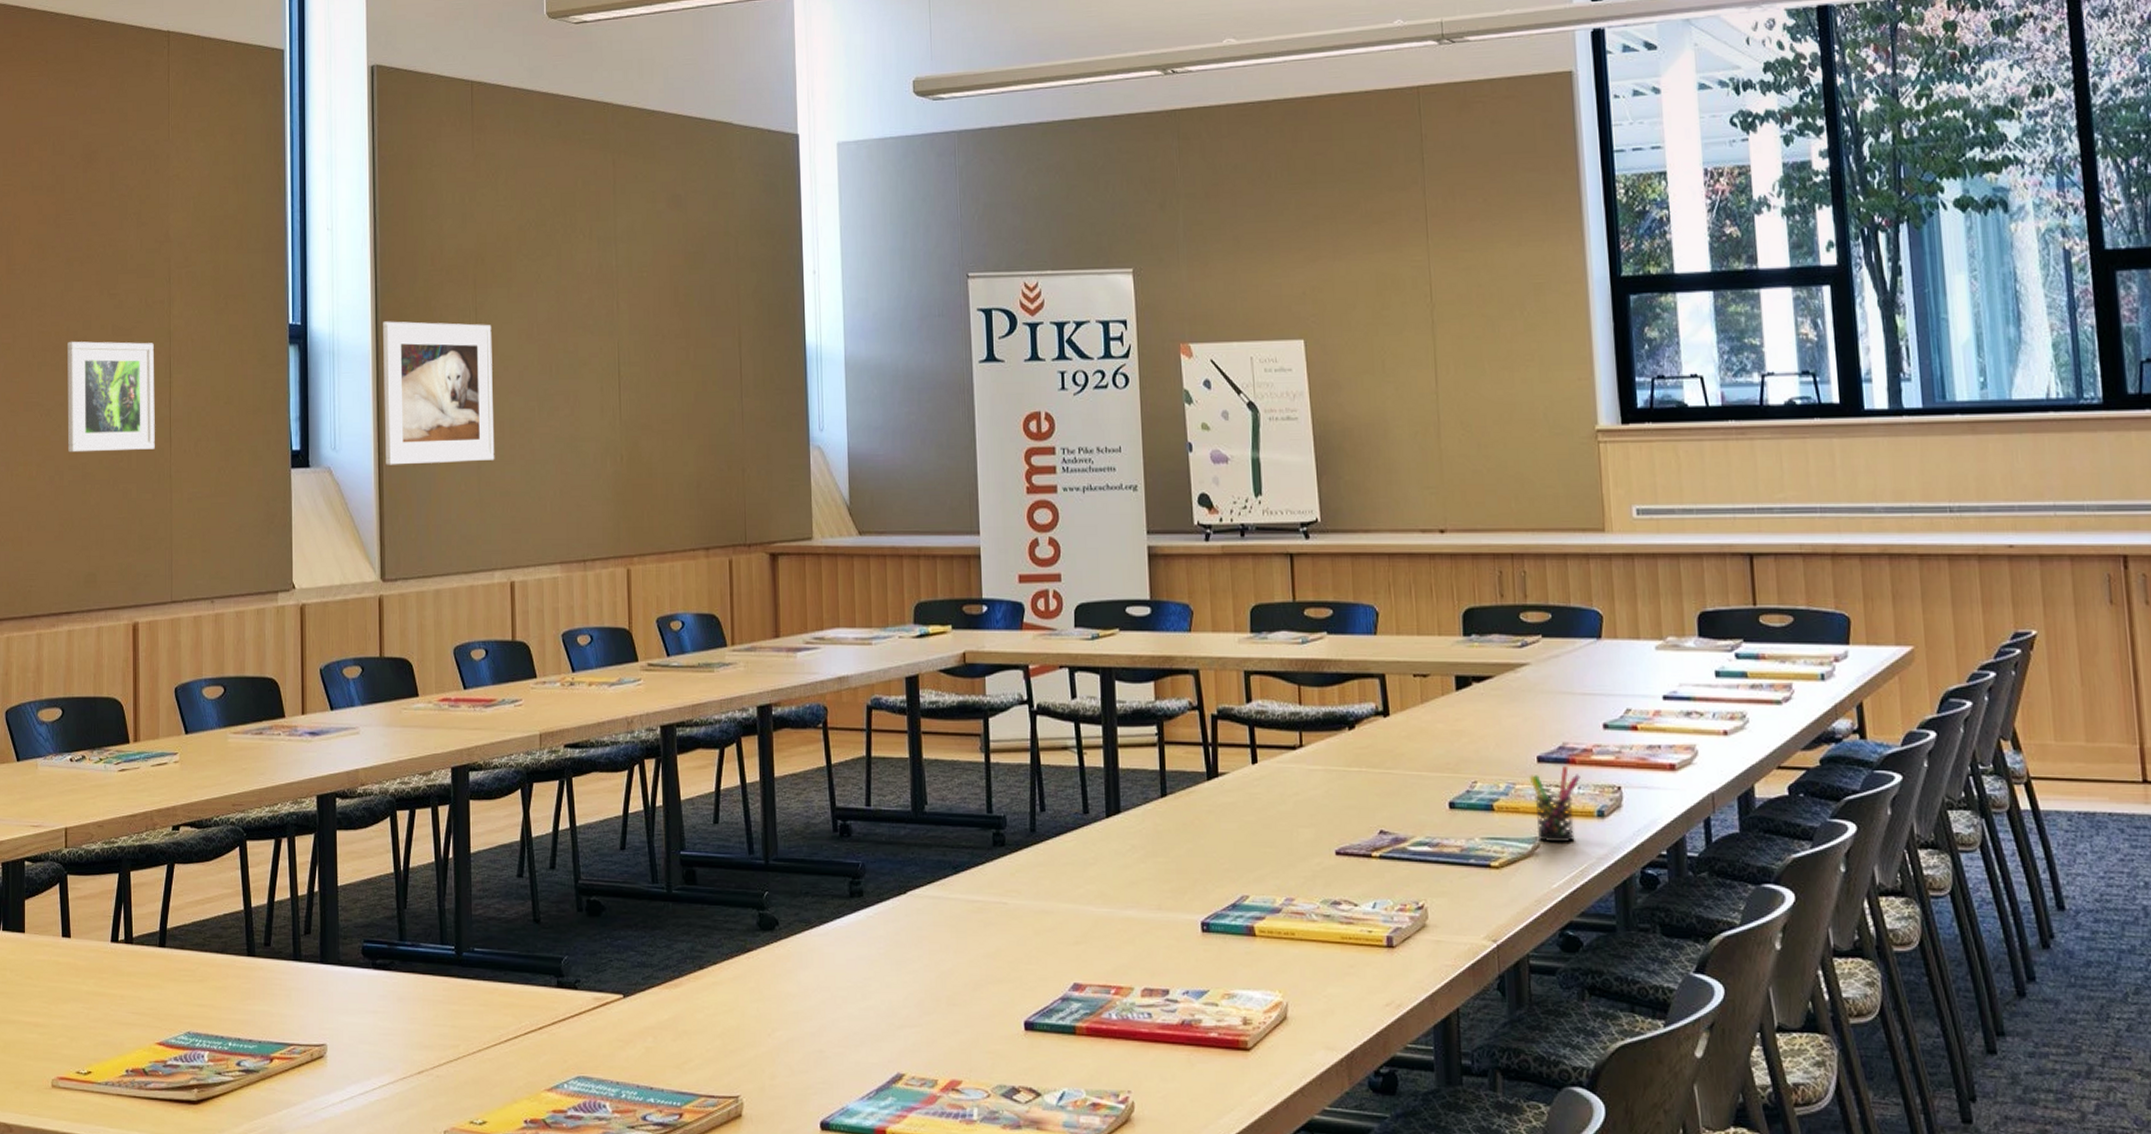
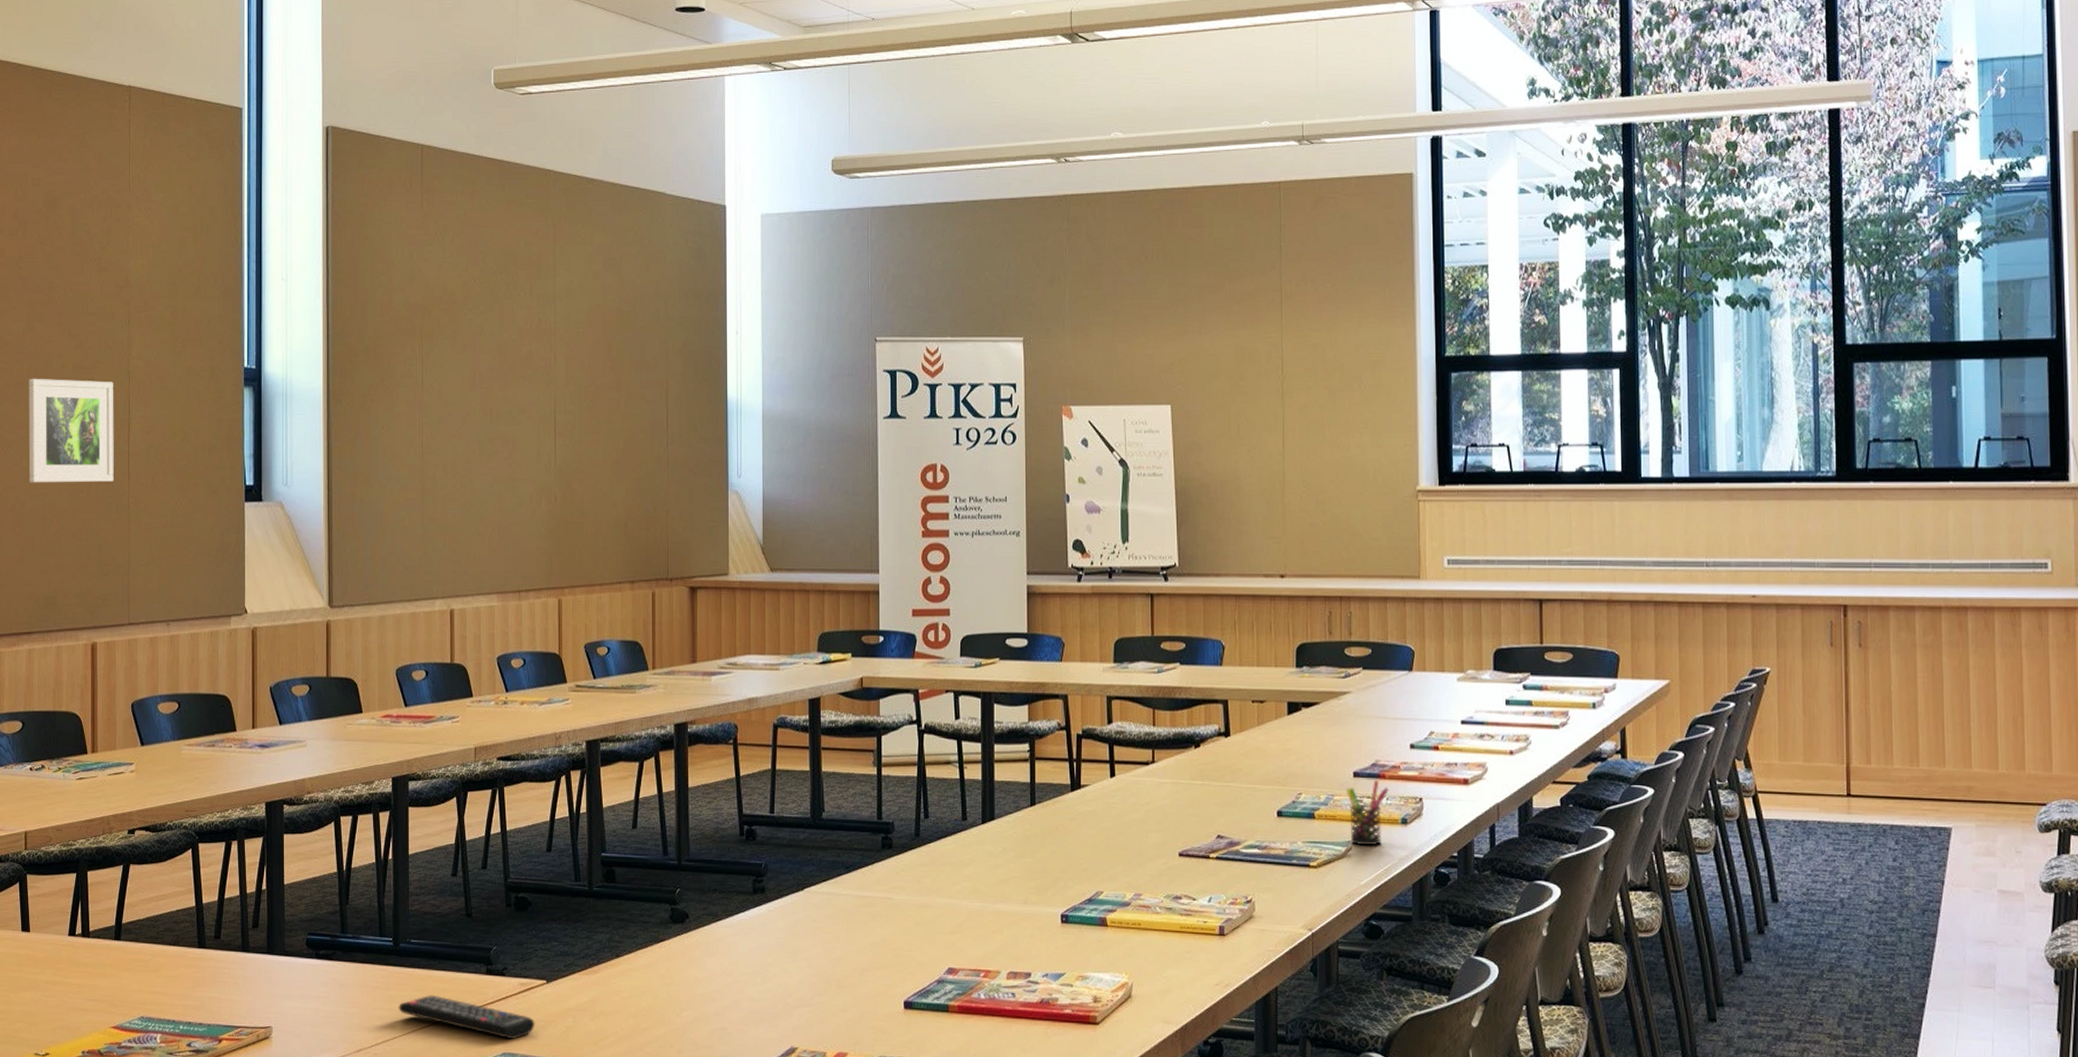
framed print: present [383,321,495,465] -> none [334,367,438,501]
remote control: none [462,1010,612,1062] -> present [398,994,535,1040]

